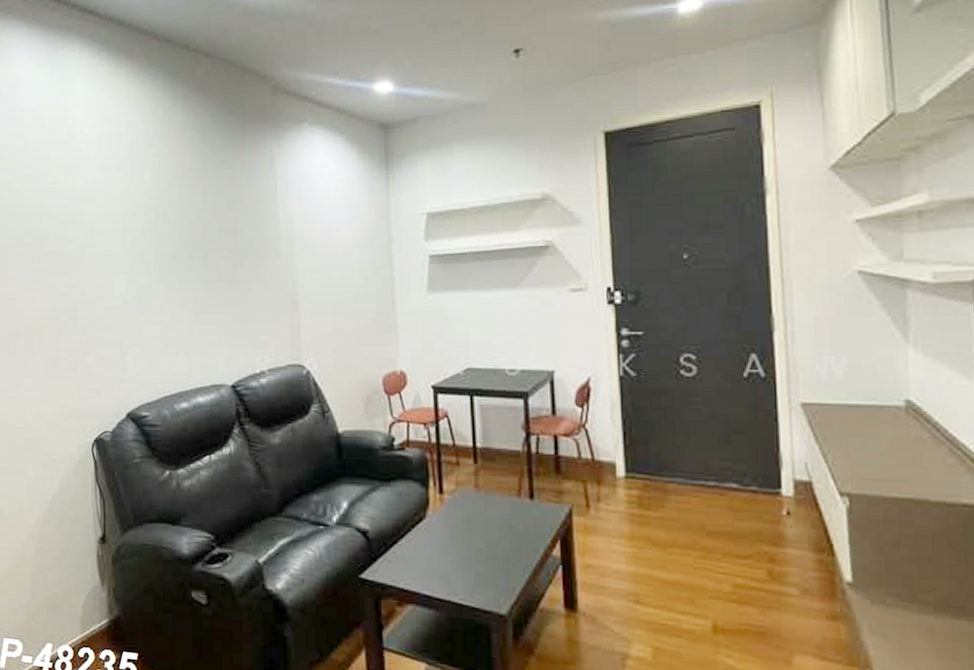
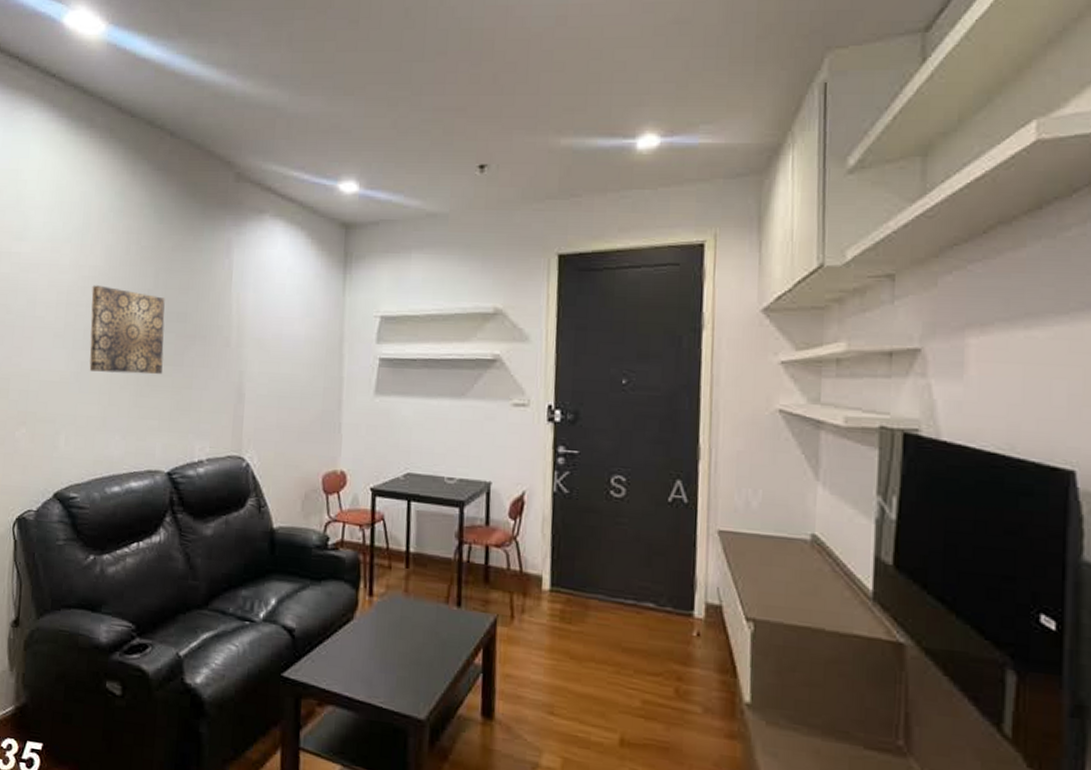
wall art: none [145,209,218,293] -> present [89,285,165,375]

